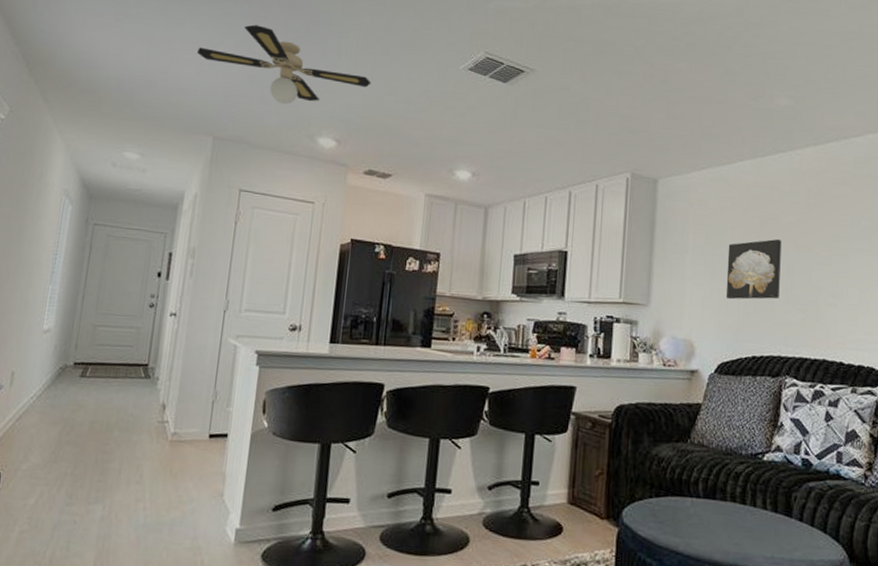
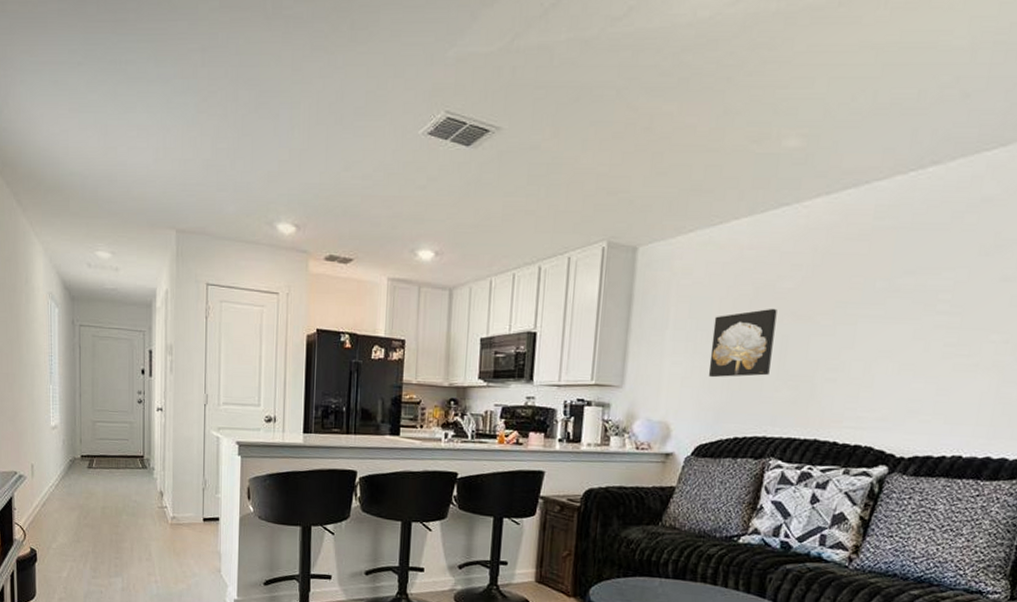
ceiling fan: present [196,24,372,105] -> none [150,102,327,190]

